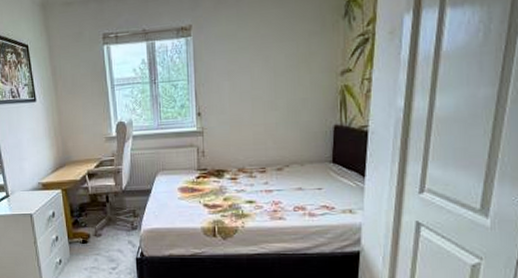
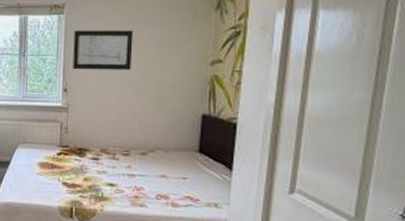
wall art: none [203,46,263,93] -> present [73,30,133,70]

